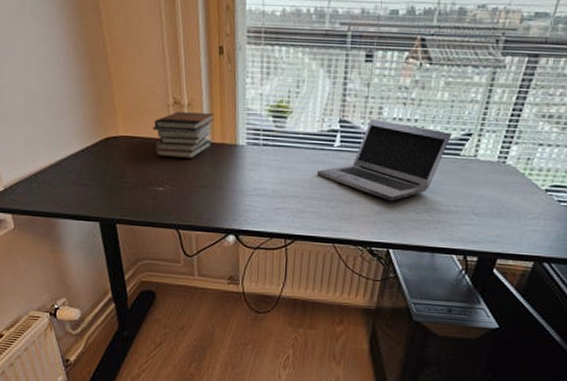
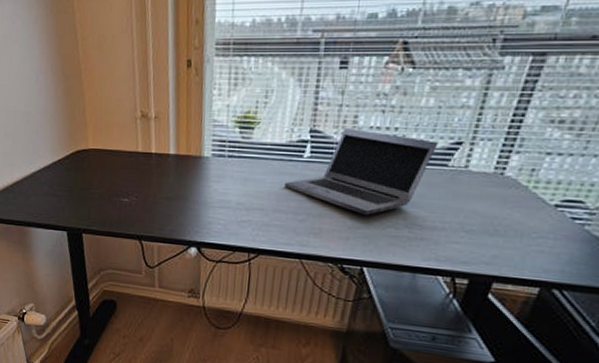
book stack: present [152,112,214,158] -> none [120,125,180,170]

